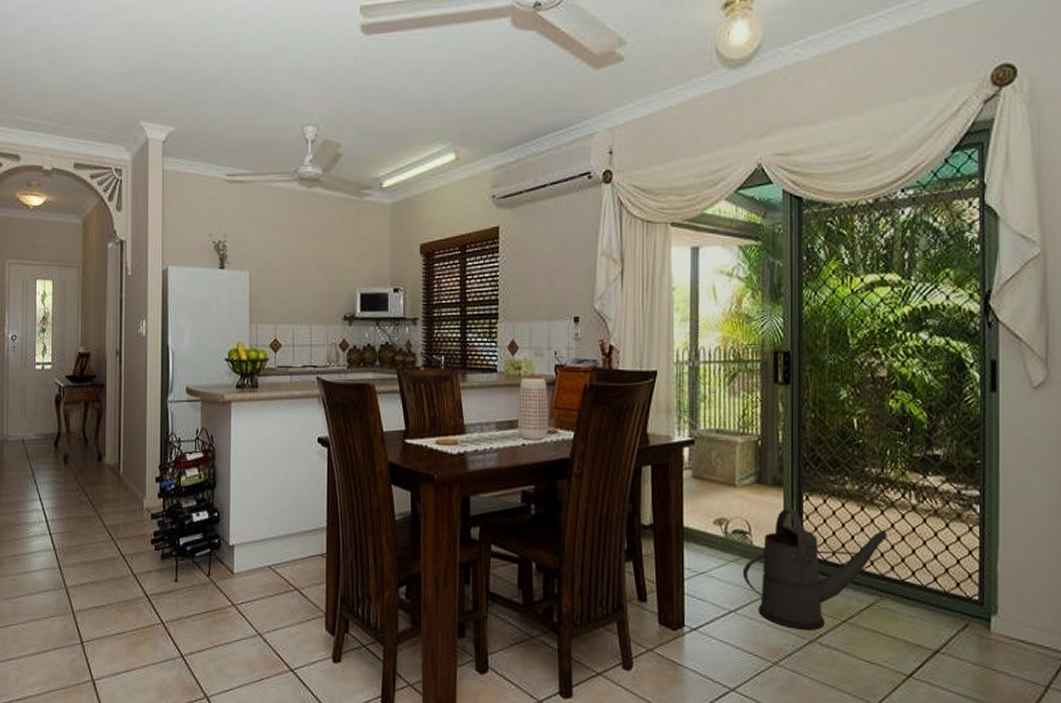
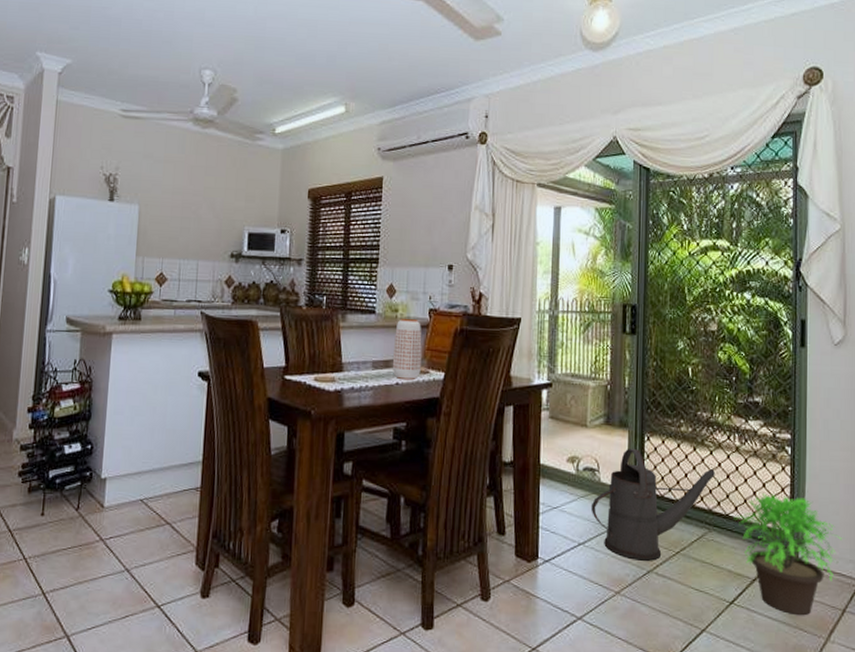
potted plant: none [912,557,1044,692] -> present [735,493,842,616]

